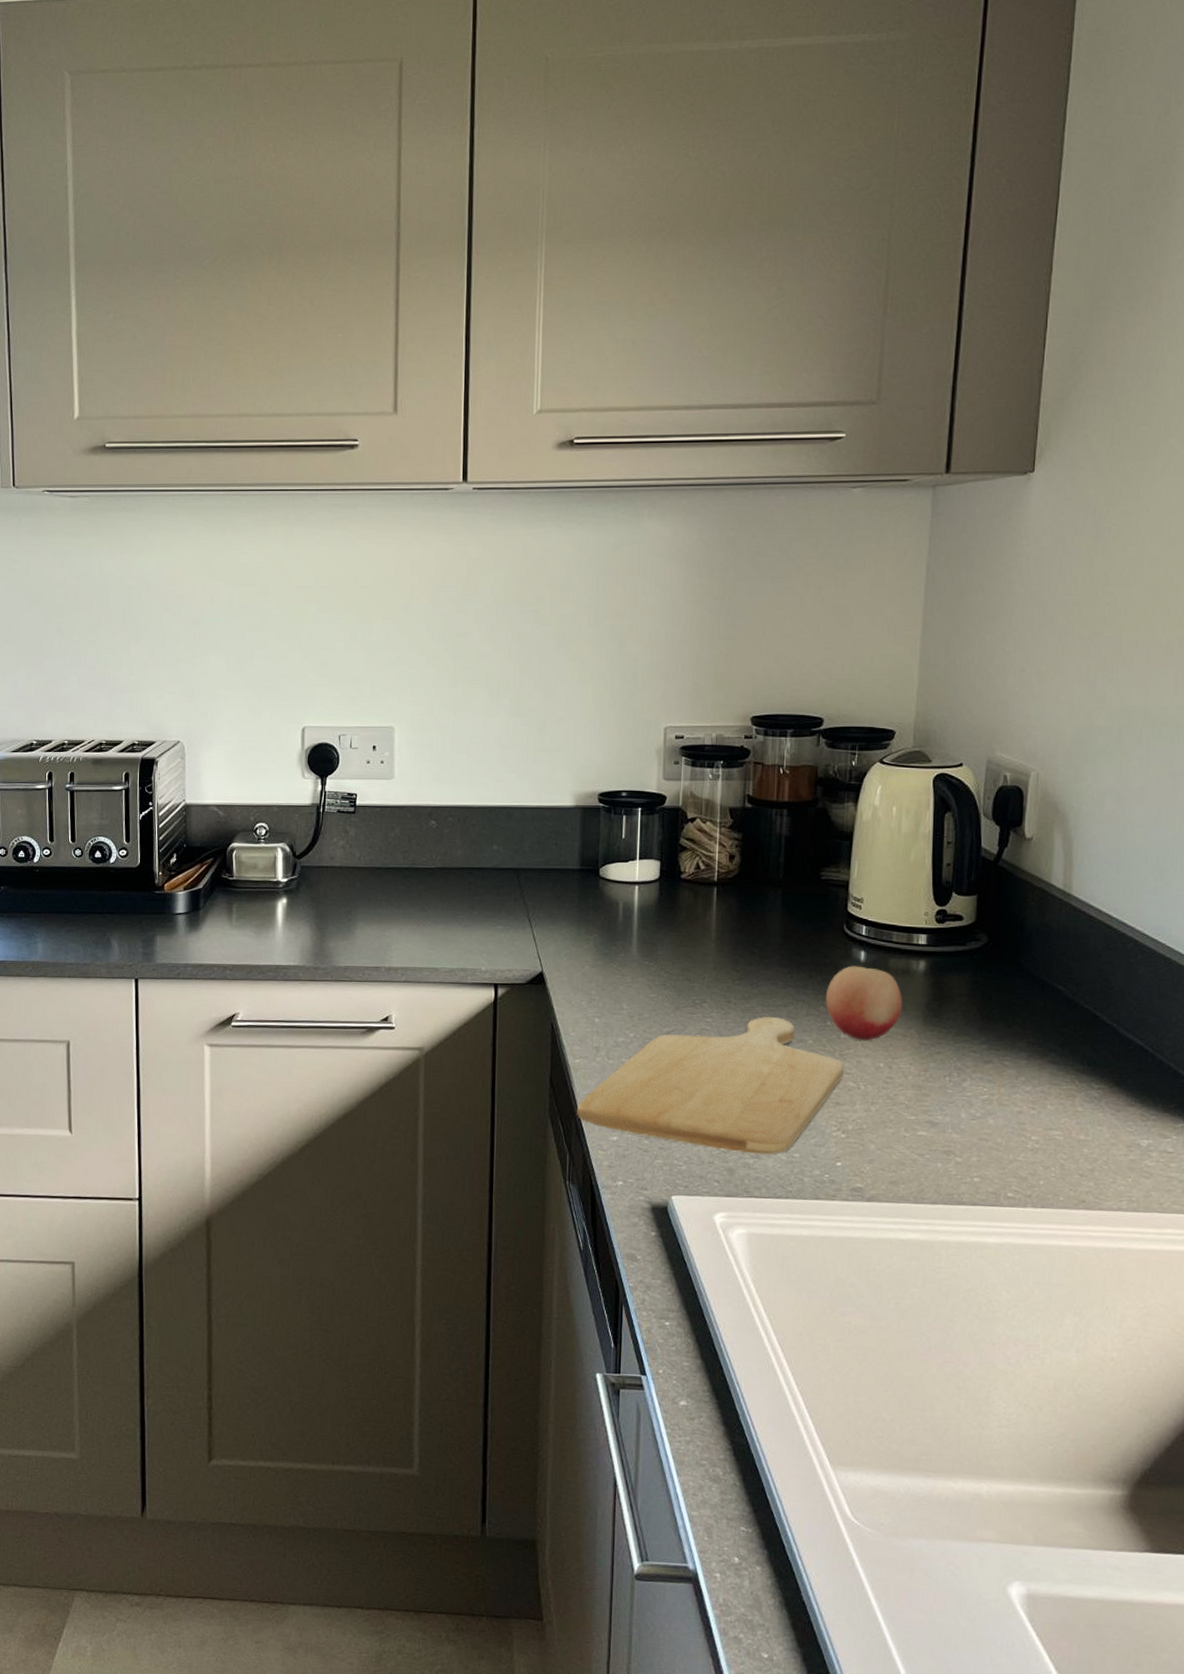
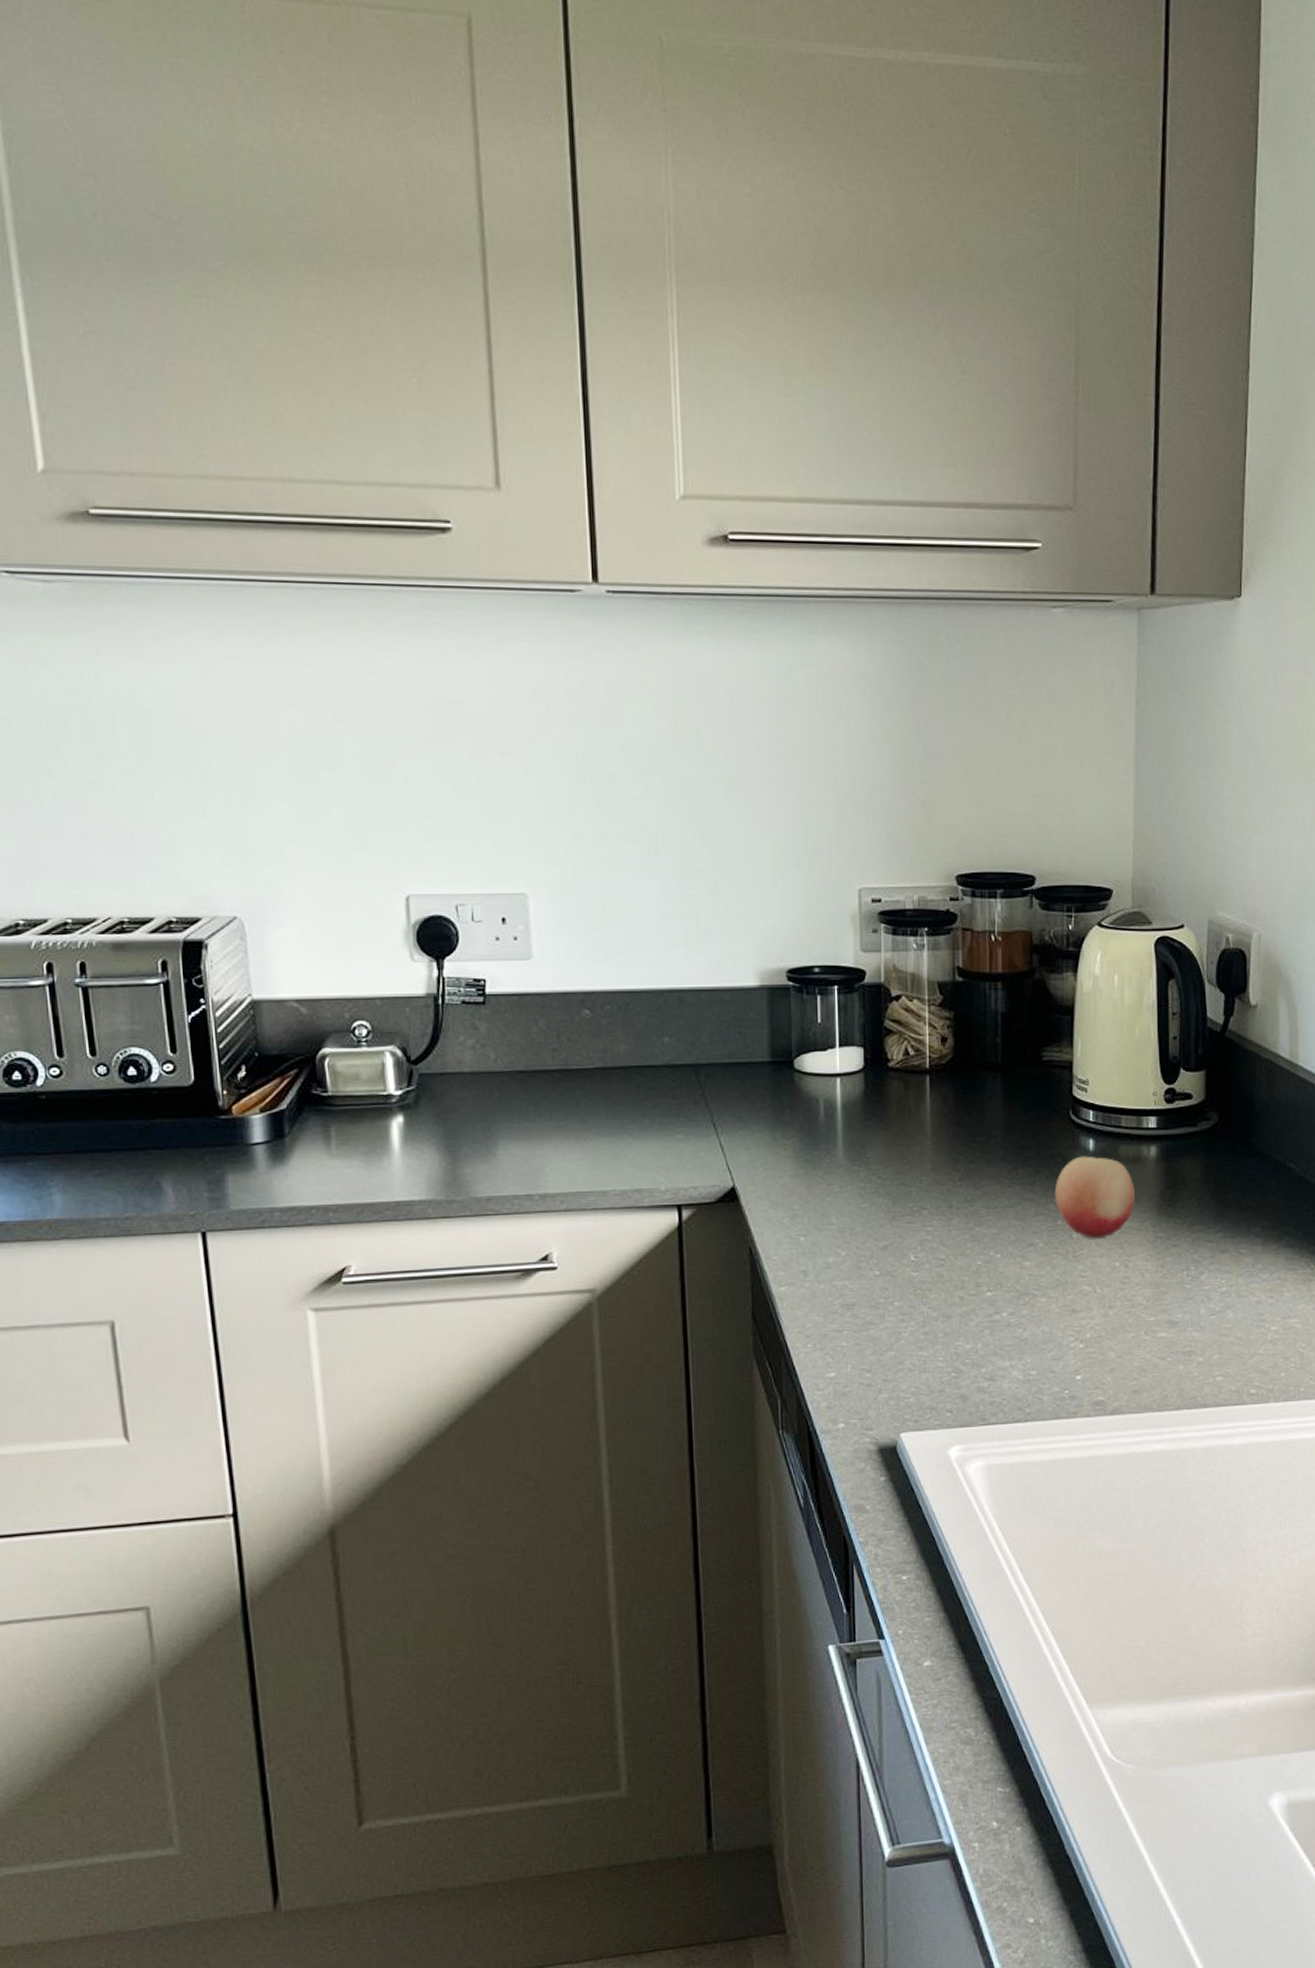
chopping board: present [577,1017,845,1155] -> none [786,1220,1079,1376]

